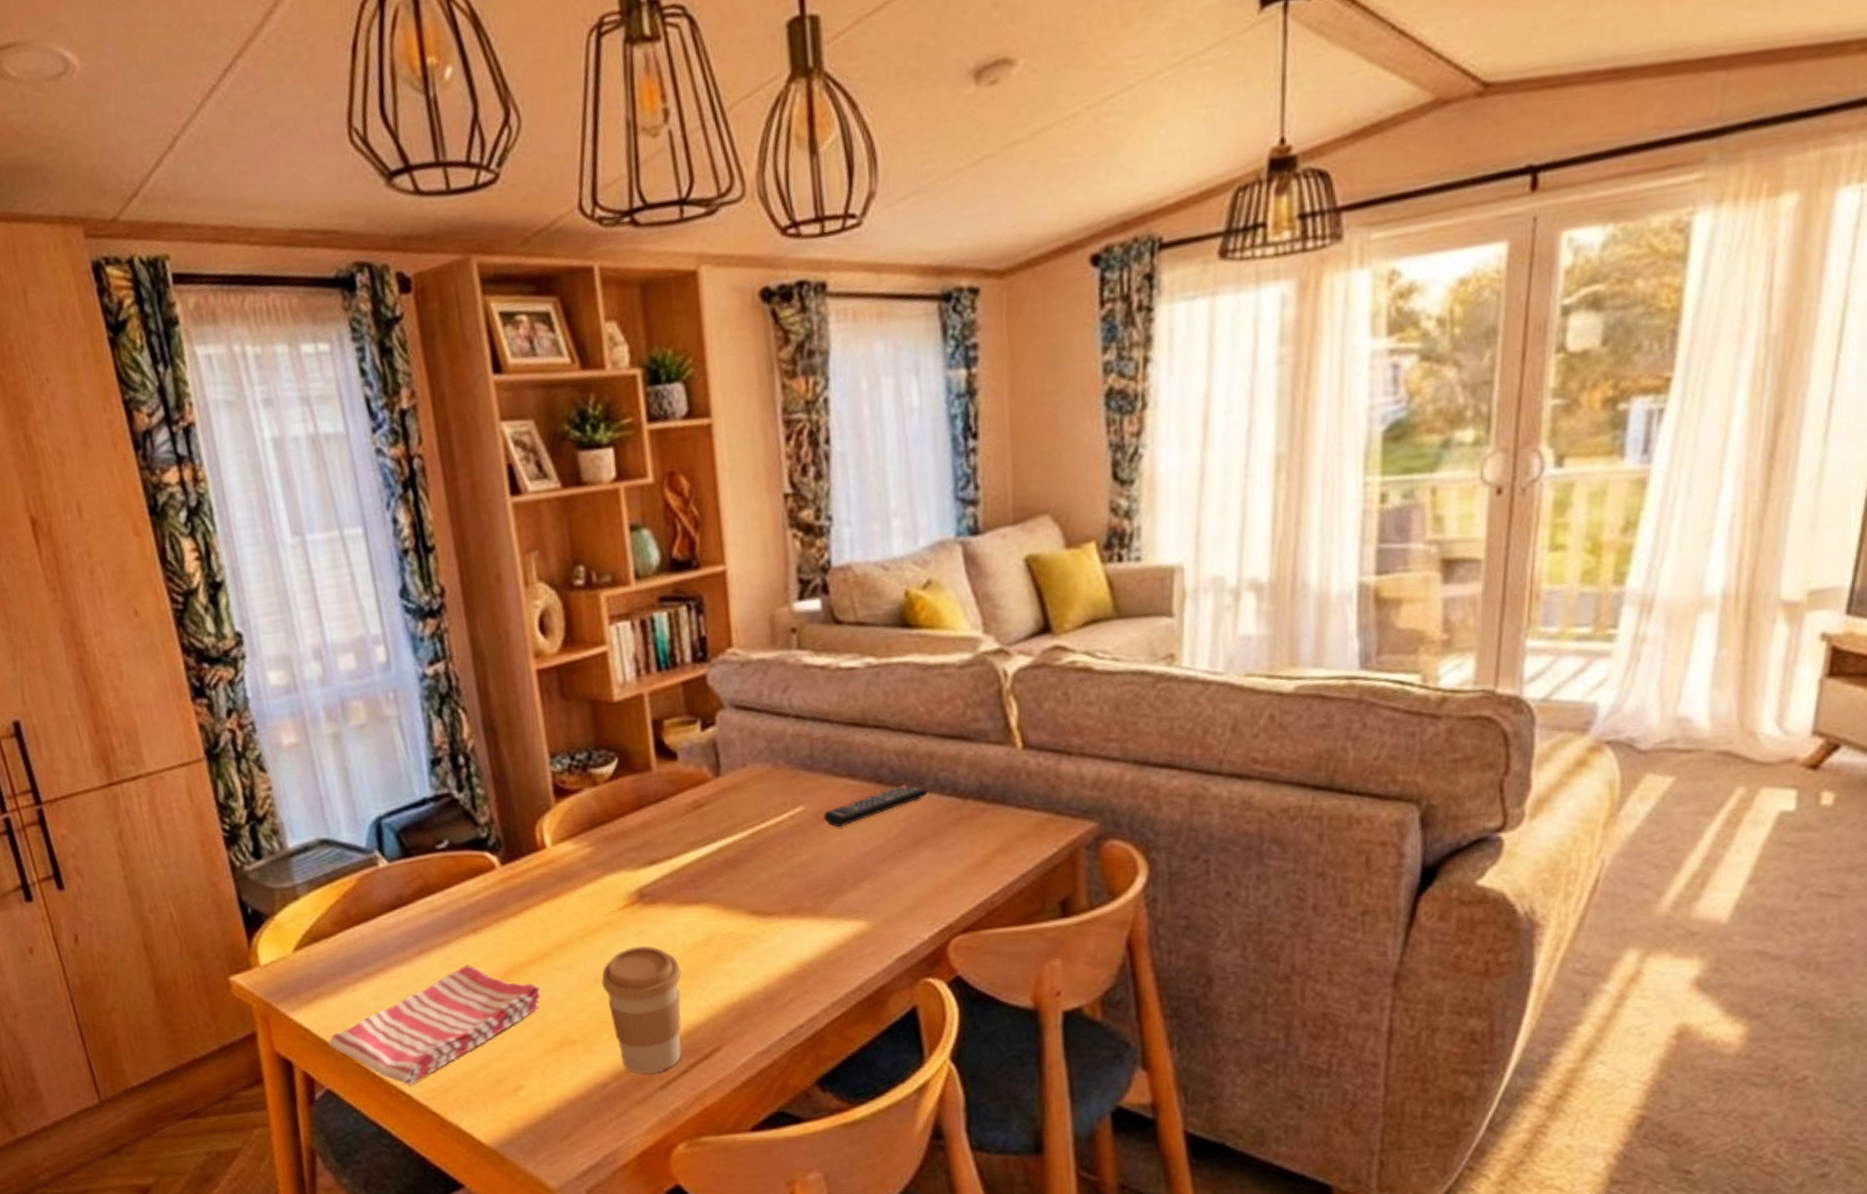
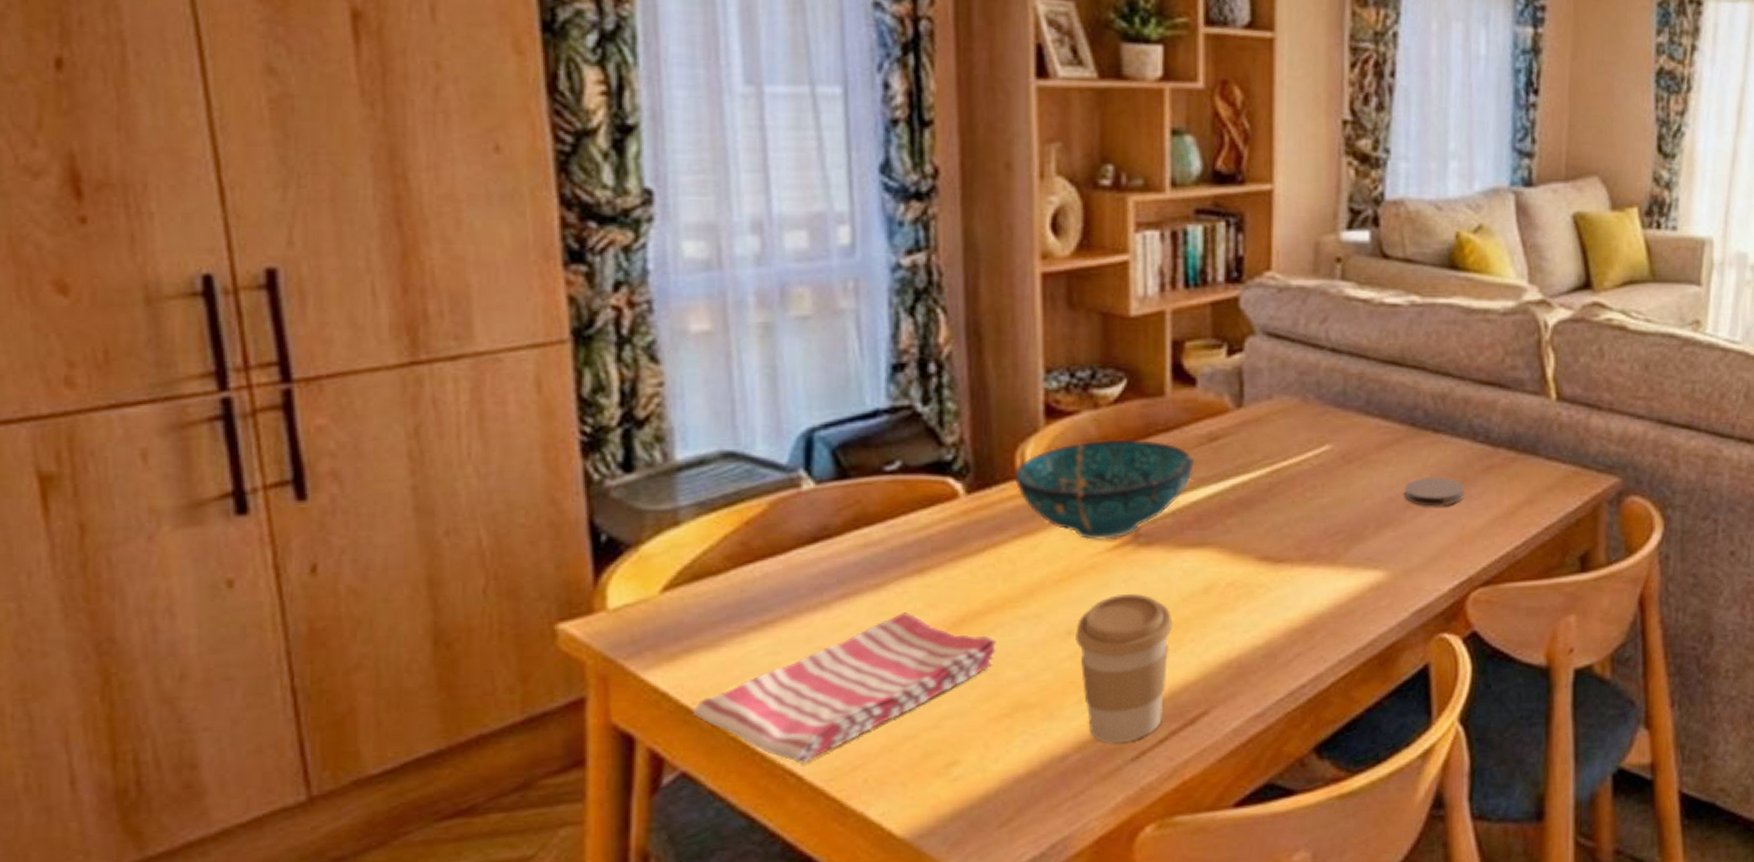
decorative bowl: none [536,810,685,901] -> present [1014,439,1196,540]
remote control: present [823,785,928,827] -> none [1351,429,1460,469]
coaster: none [877,831,937,860] -> present [1404,476,1465,507]

